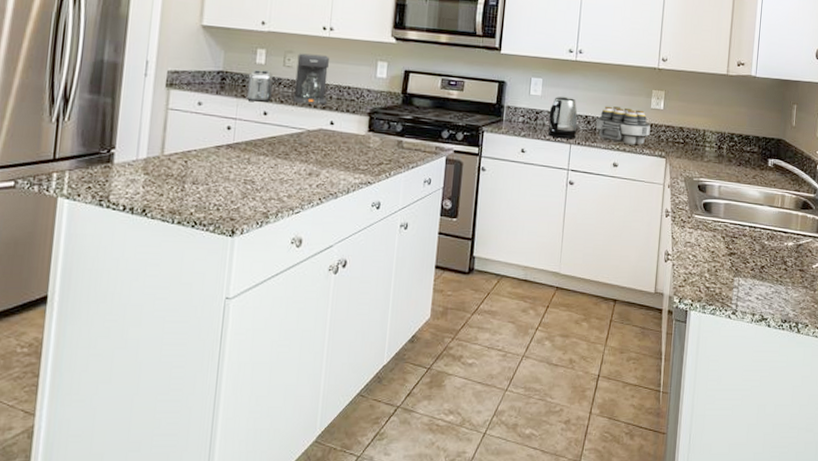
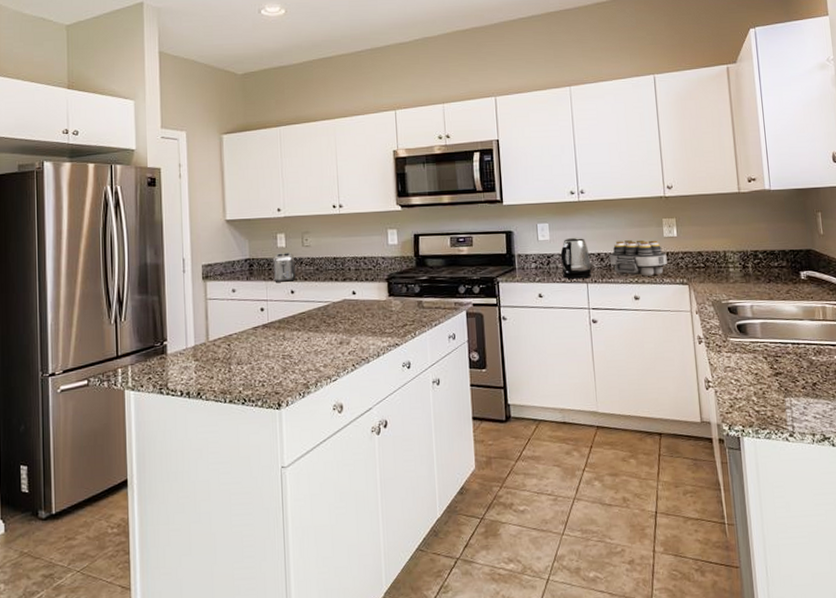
coffee maker: present [292,53,329,105] -> none [314,231,347,279]

